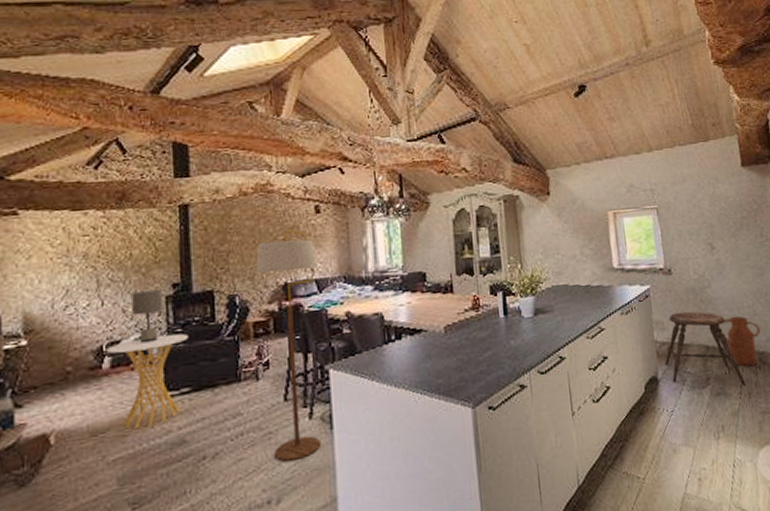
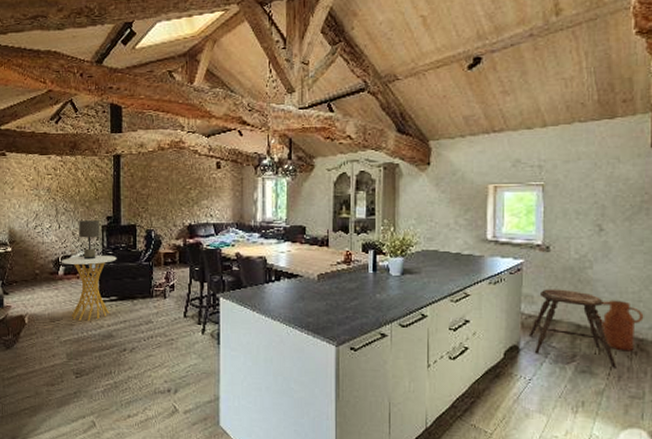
floor lamp: present [256,229,322,462] -> none [168,181,216,363]

